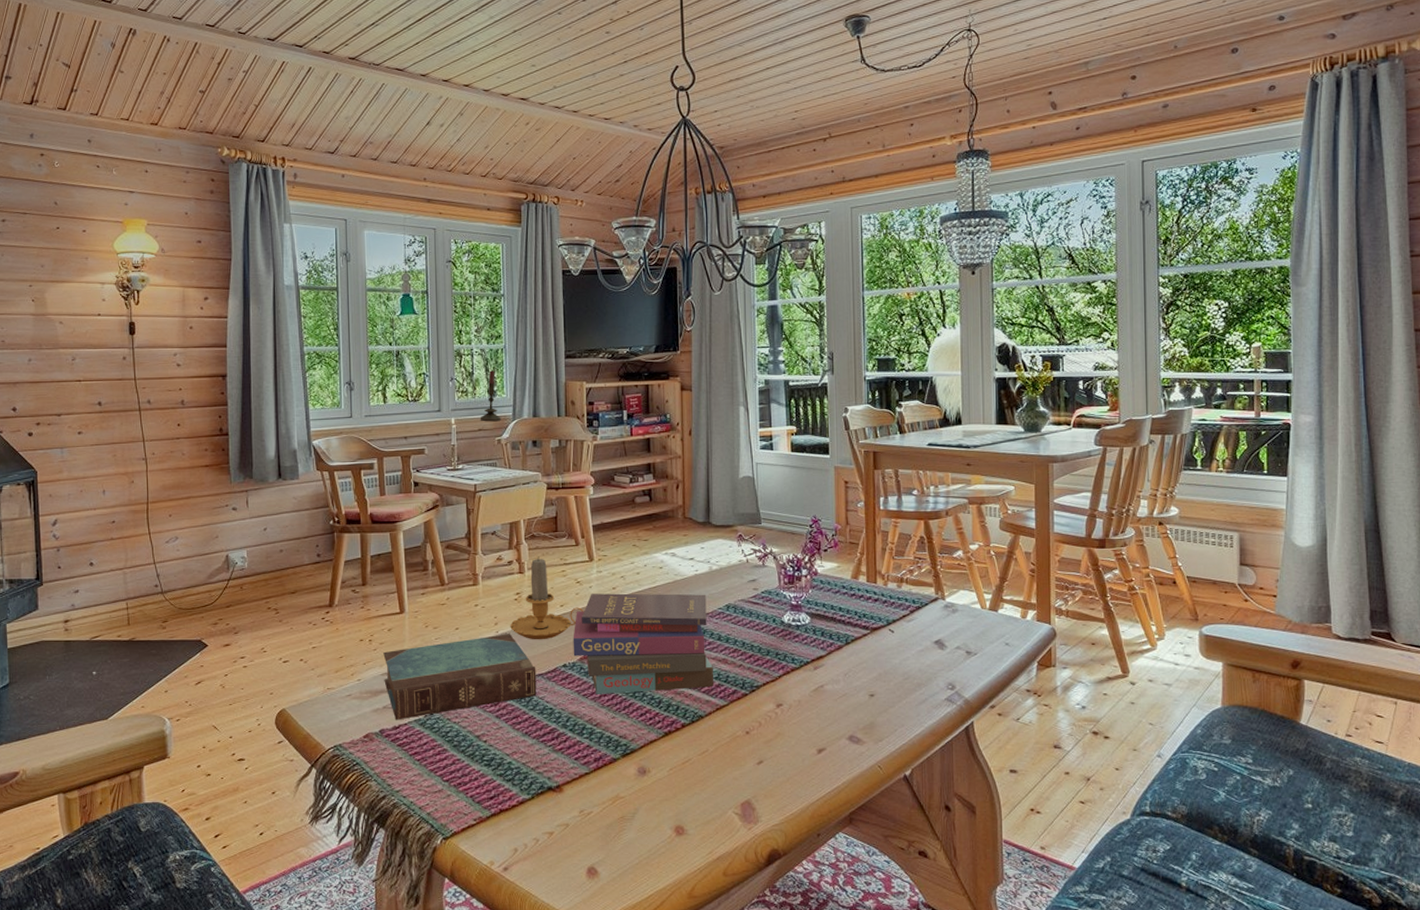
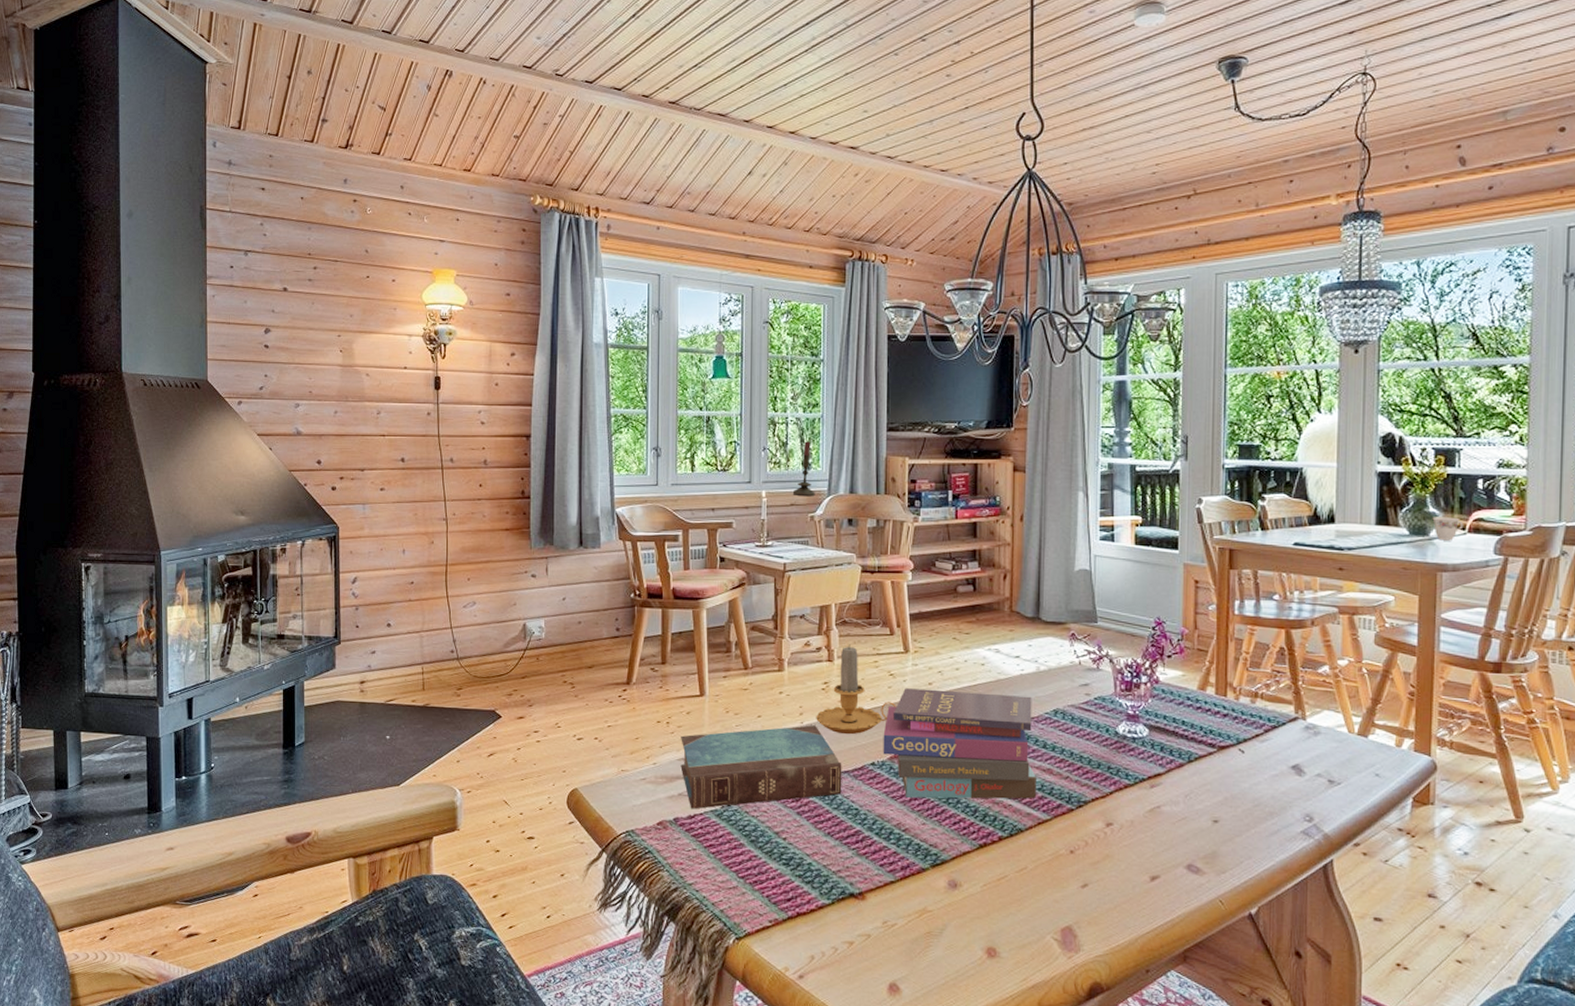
teacup: none [1043,415,1069,436] -> present [1432,517,1463,541]

